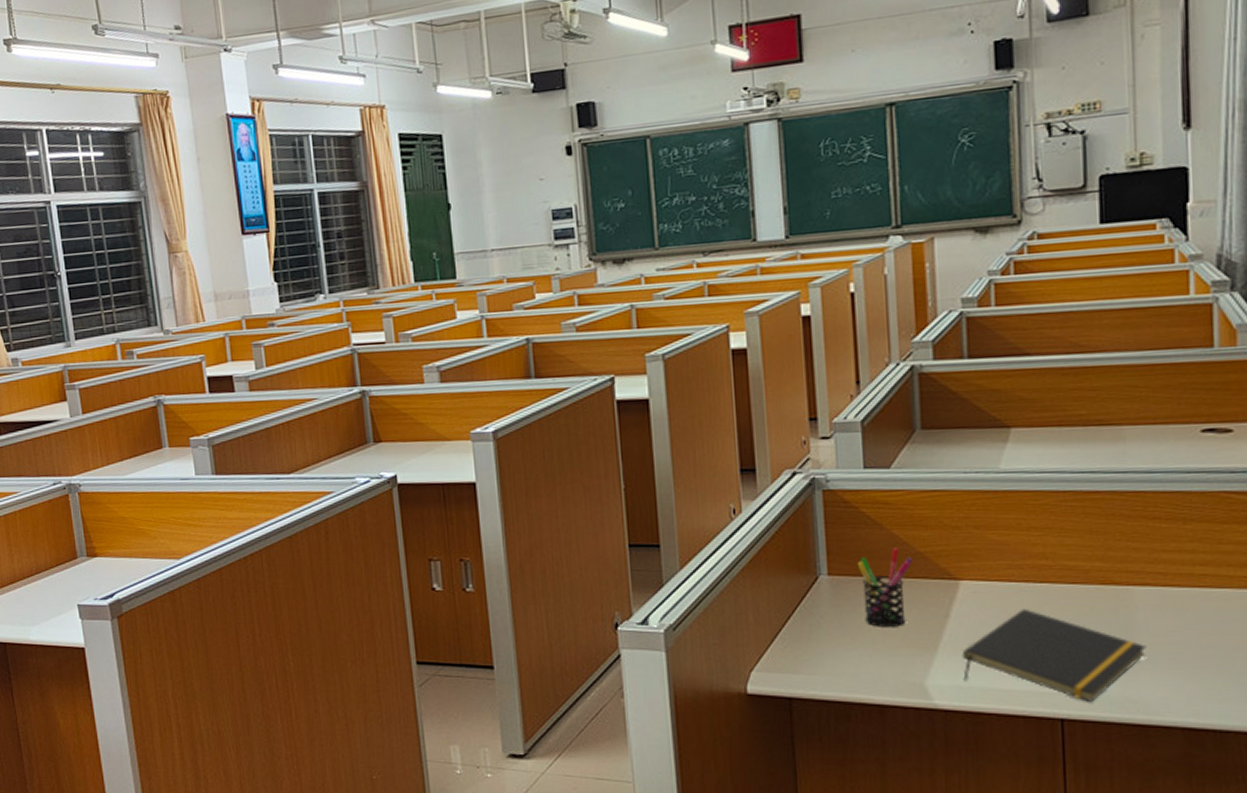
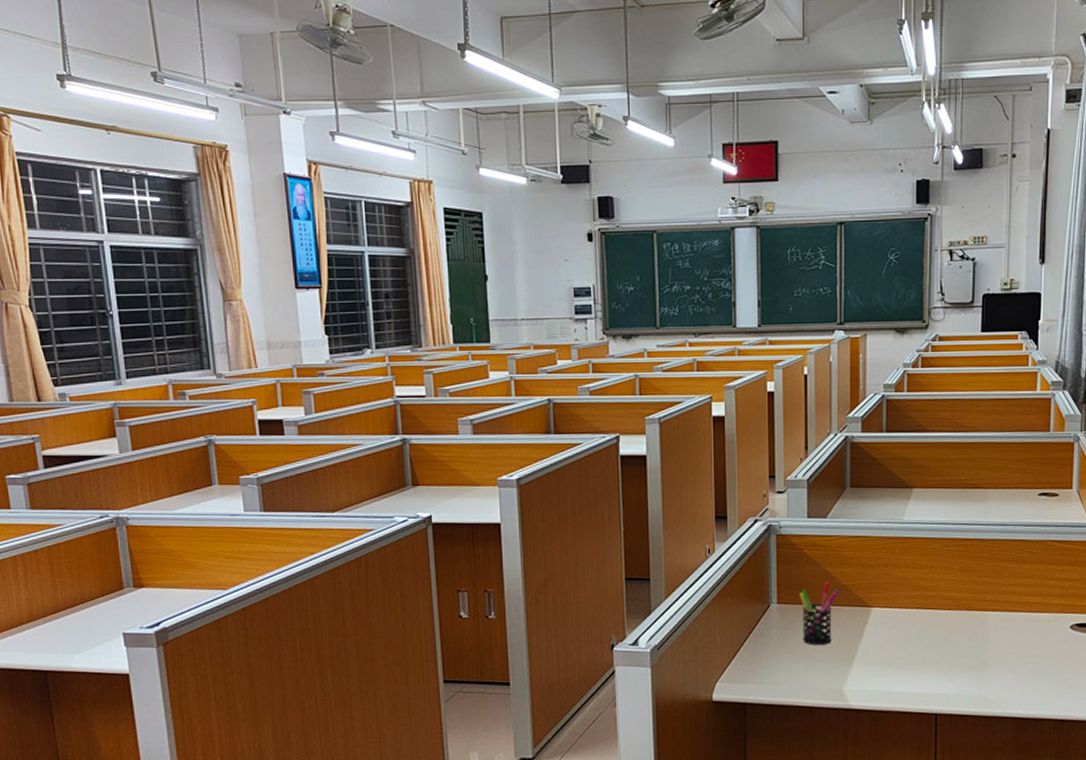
notepad: present [962,608,1147,702] -> none [870,629,995,700]

